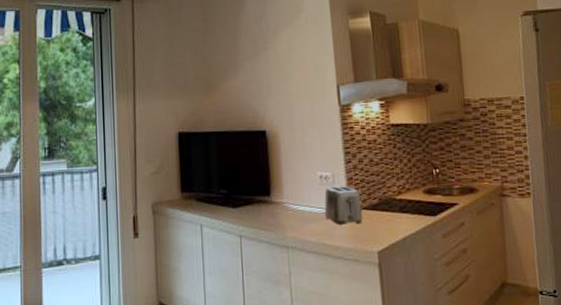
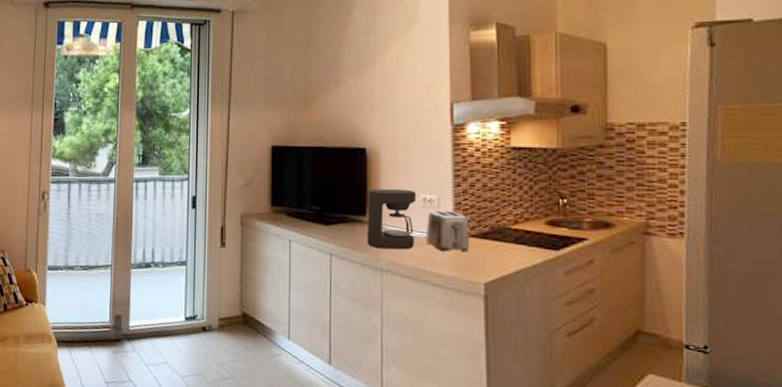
coffee maker: none [270,168,316,227] -> present [366,189,417,250]

